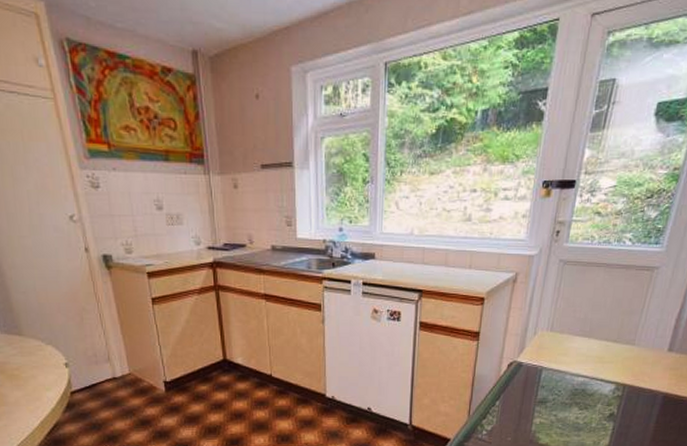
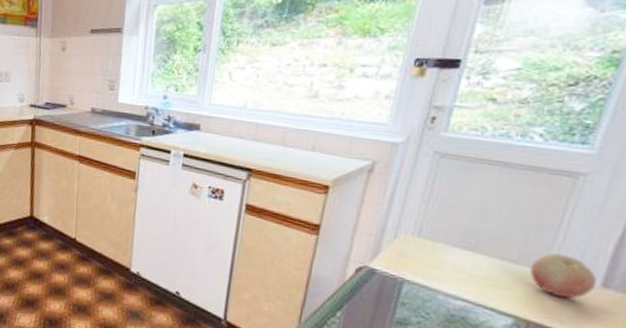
fruit: none [624,331,666,364] -> present [529,253,598,298]

